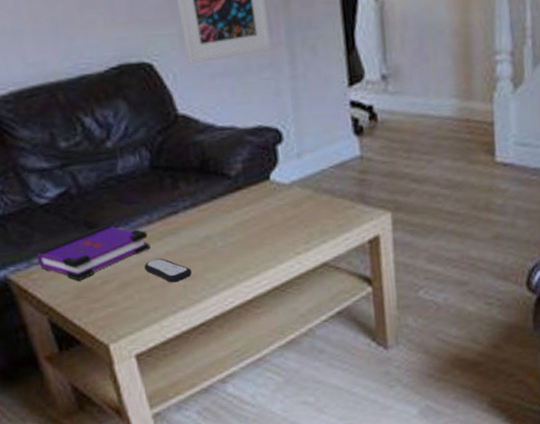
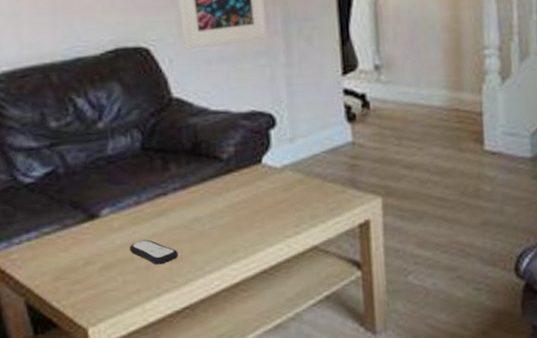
board game: present [36,224,150,281] -> none [17,204,137,262]

